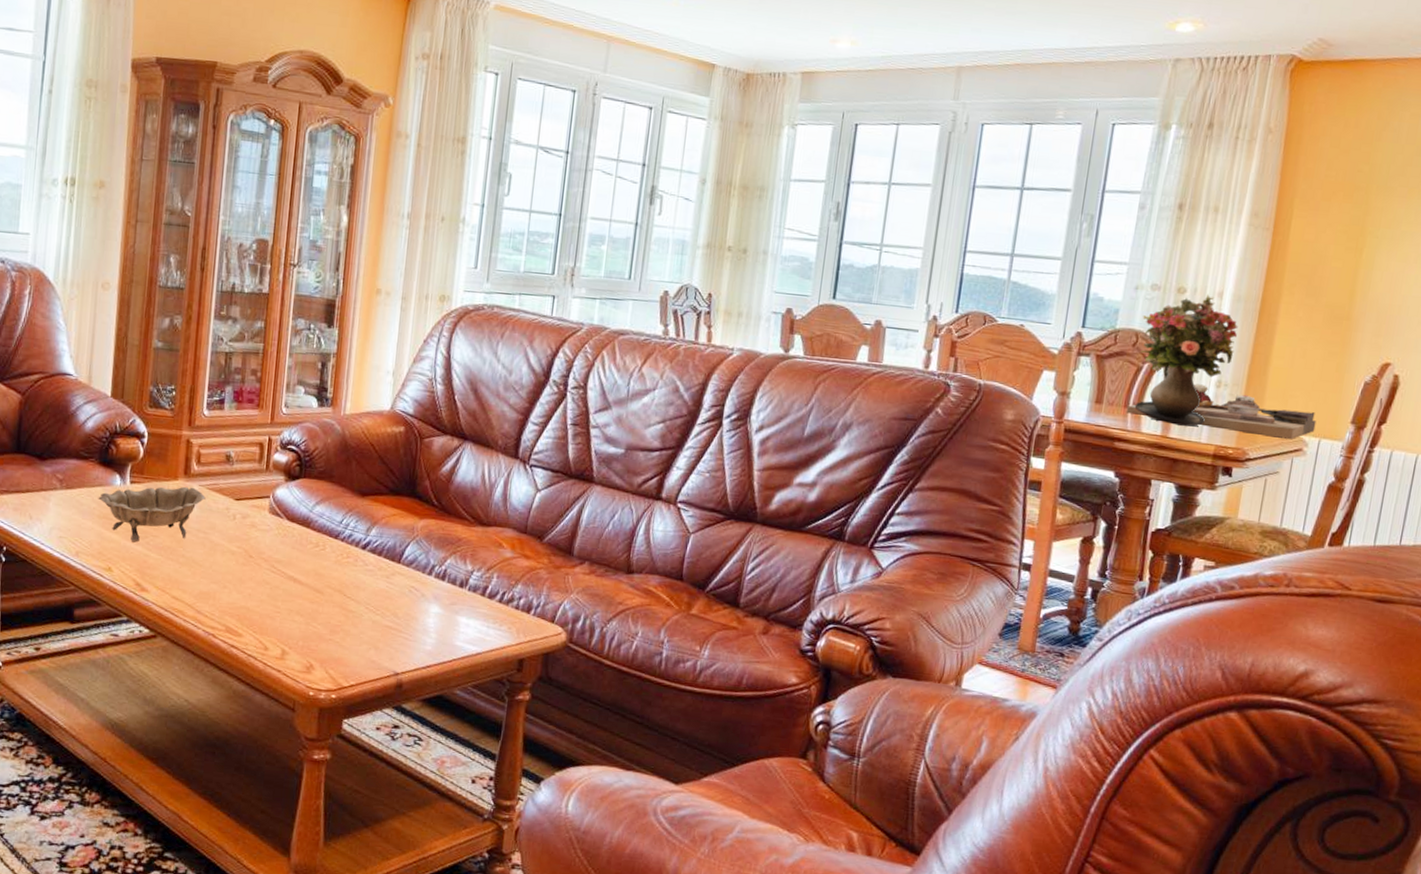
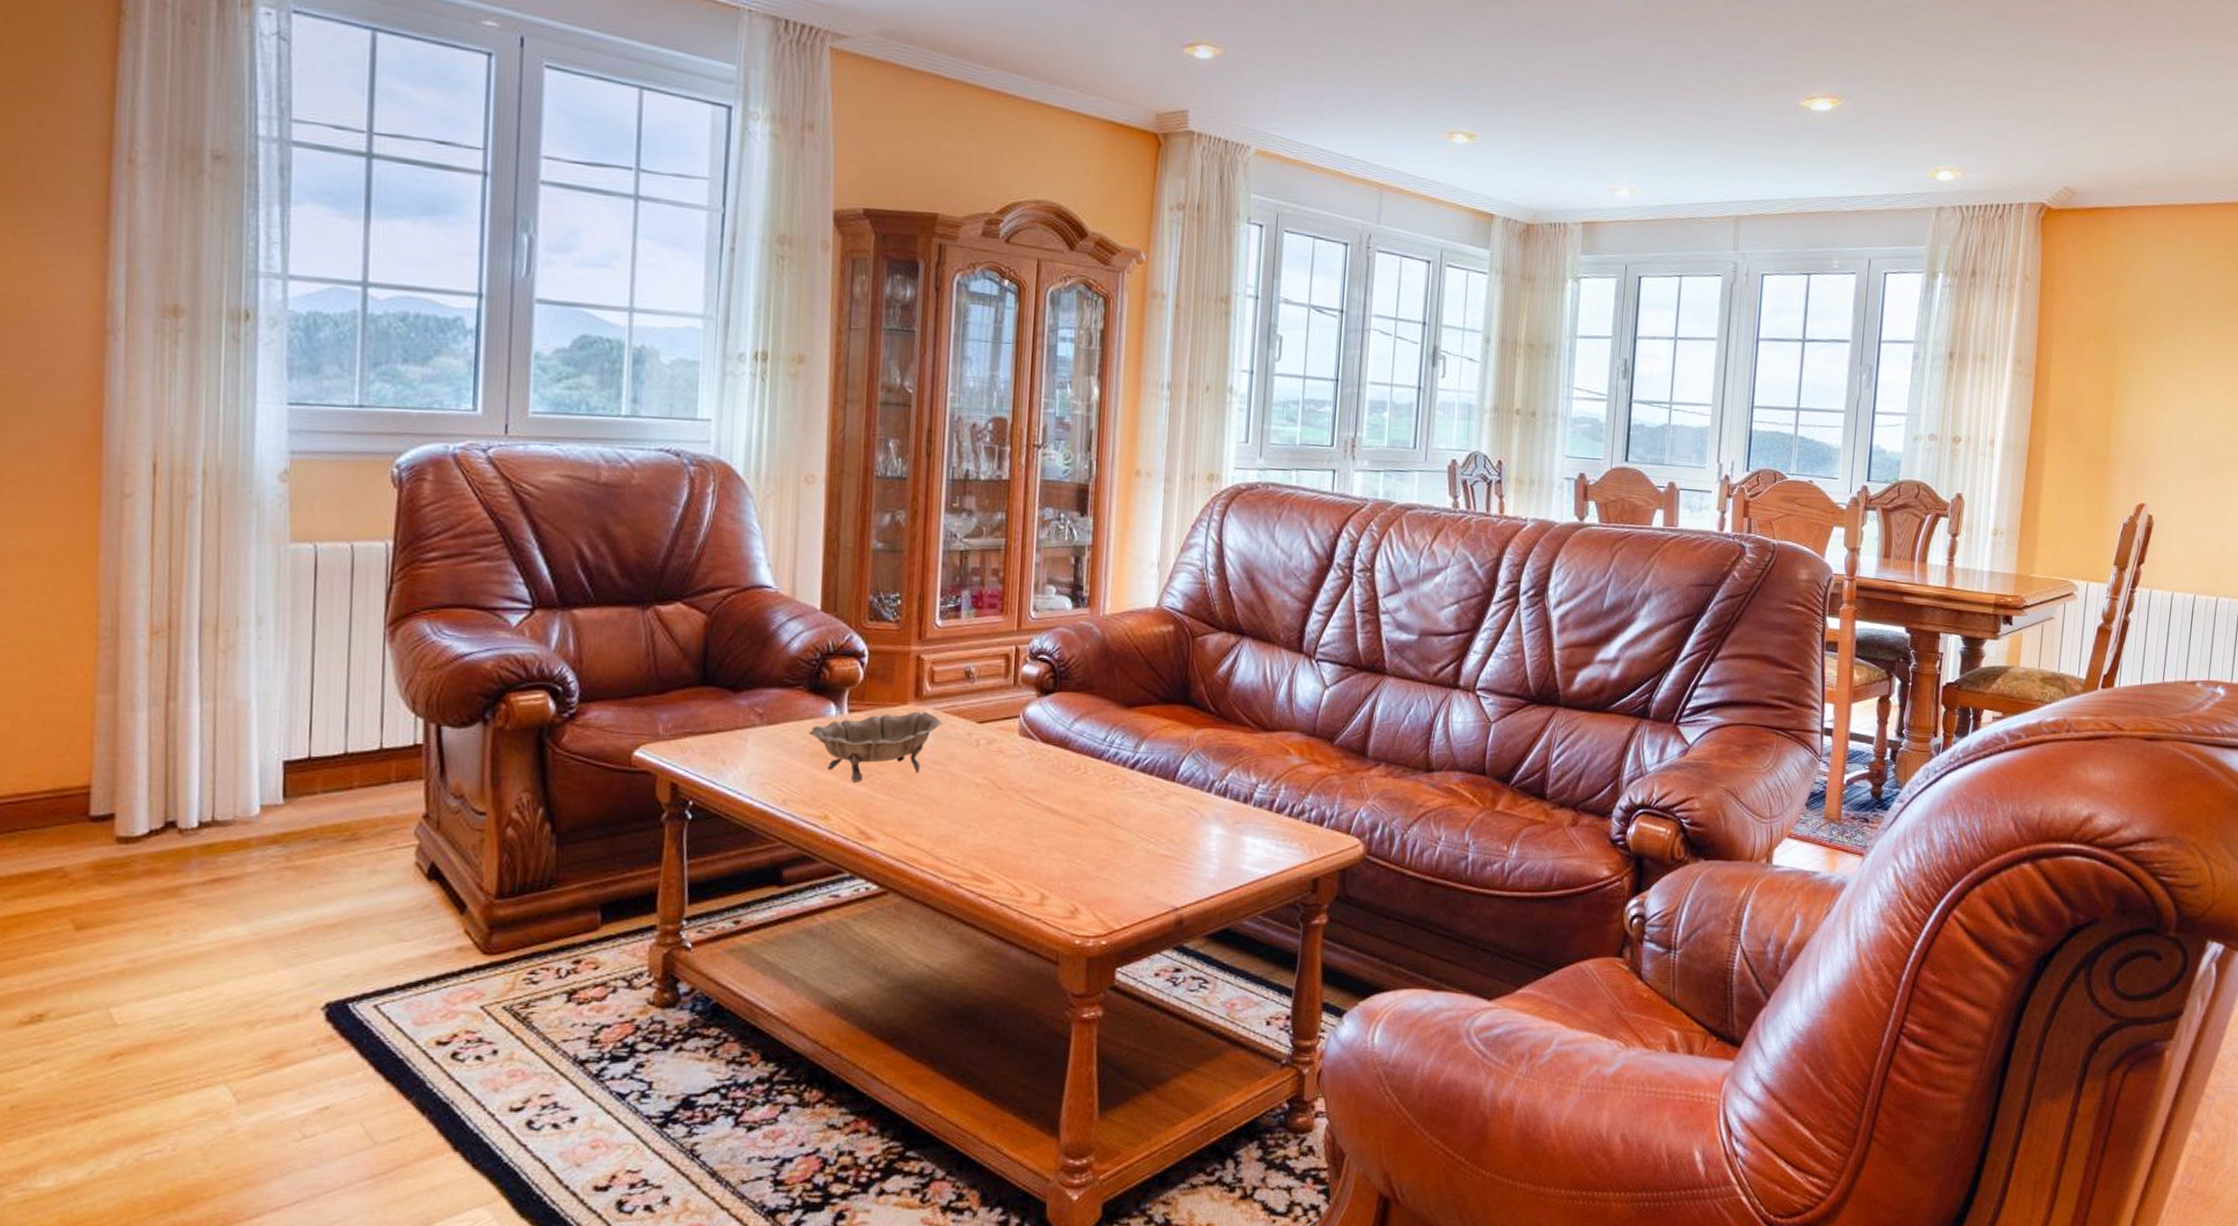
decorative tray: present [1127,384,1317,440] -> none [1913,533,2084,585]
bouquet: present [1134,294,1238,427] -> none [1920,442,2009,577]

